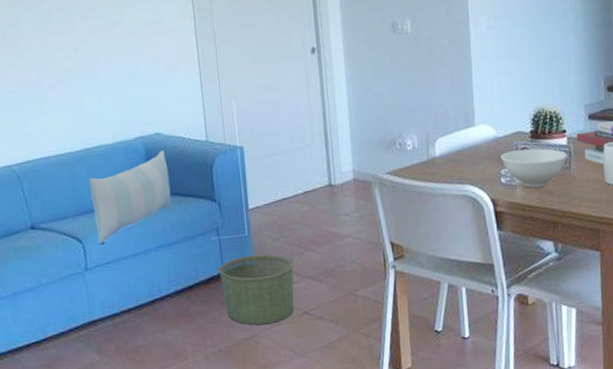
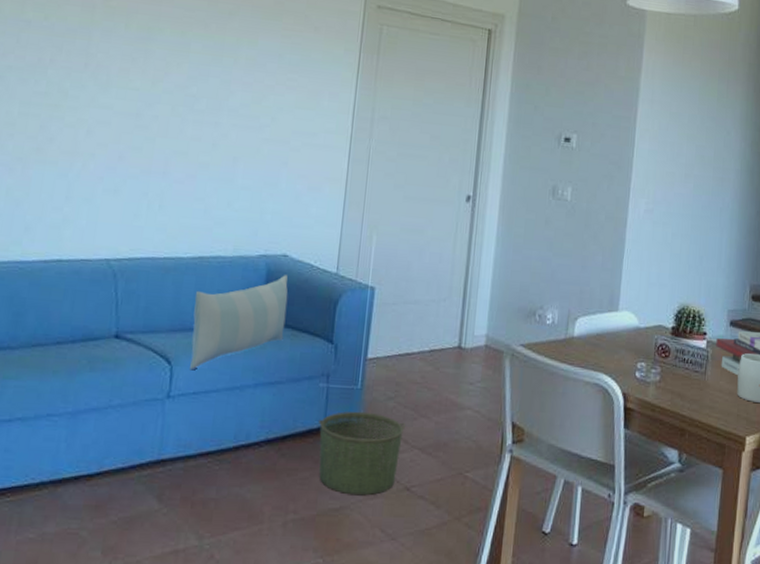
bowl: present [500,148,567,188] -> none [638,344,705,389]

